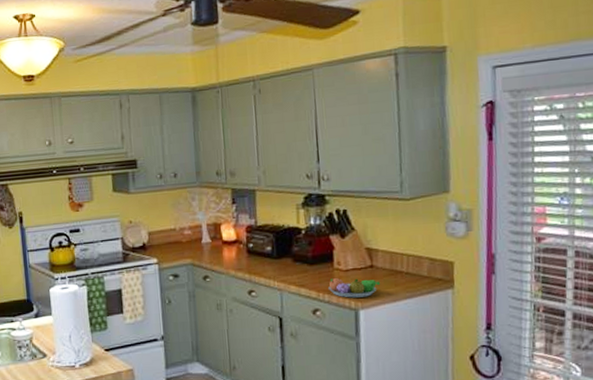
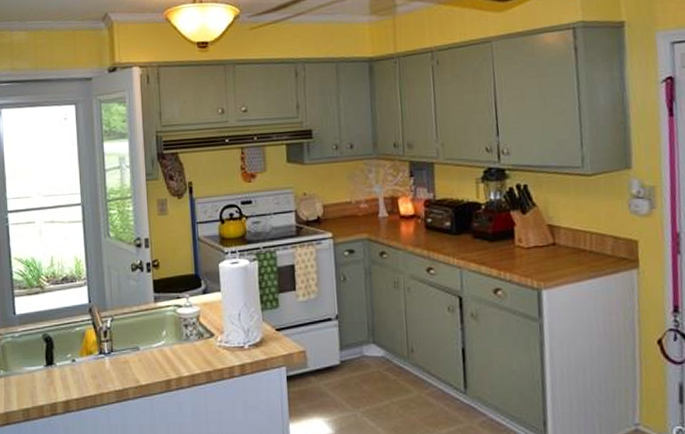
fruit bowl: present [329,278,381,298] -> none [510,256,564,277]

